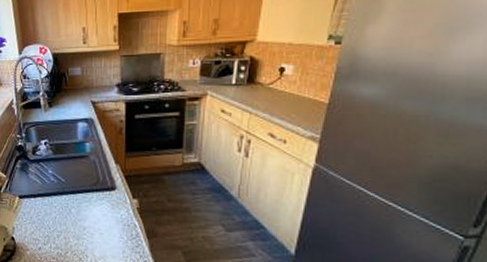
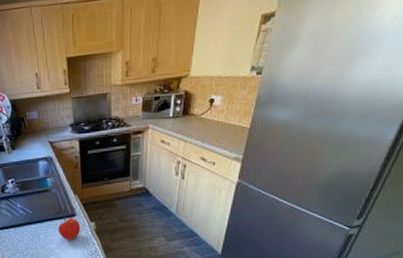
fruit: none [93,189,121,219] -> present [57,217,81,241]

